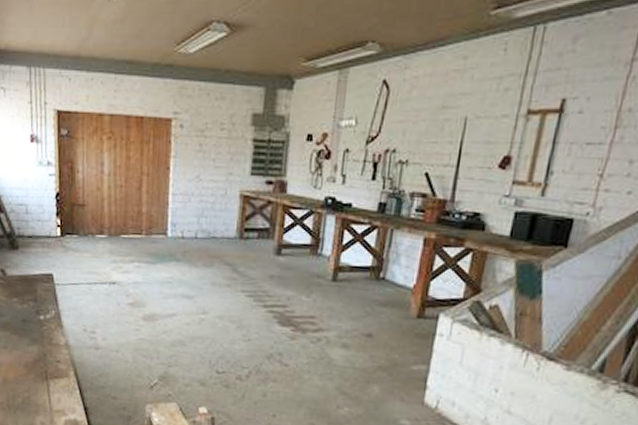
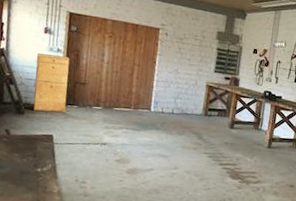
filing cabinet: none [25,170,64,245] -> present [33,53,70,113]

